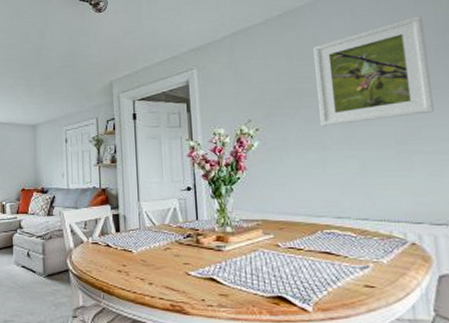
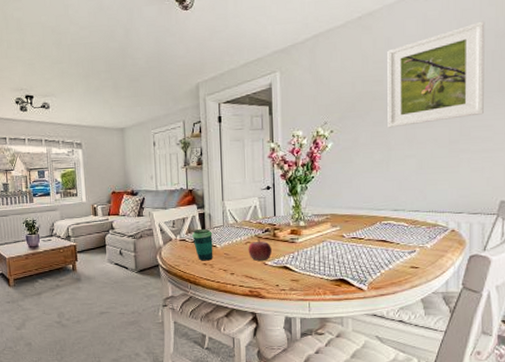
cup: none [105,231,129,268] -> present [192,228,213,261]
fruit: none [168,245,195,270] -> present [248,239,272,261]

